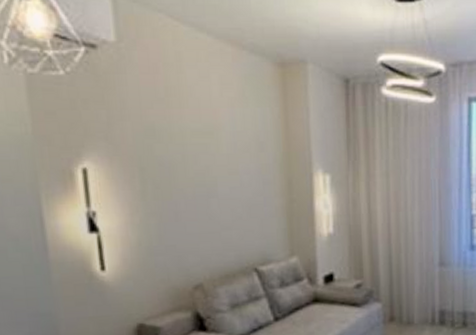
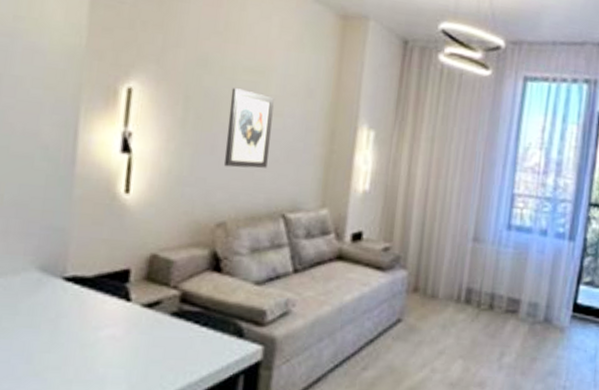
wall art: none [184,153,232,231] -> present [223,88,274,168]

